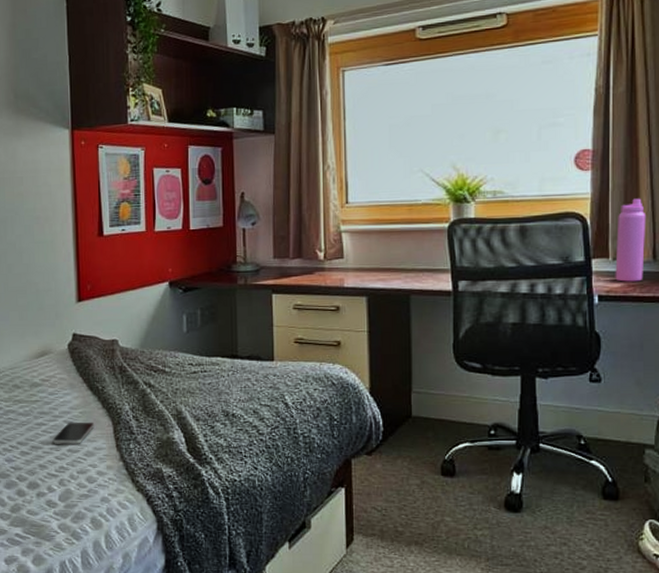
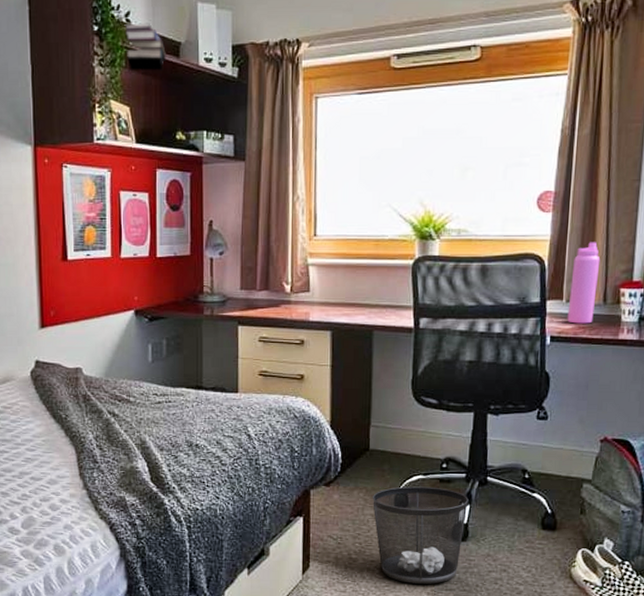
mobile phone: present [52,422,95,444] -> none [15,450,58,472]
books: none [155,11,197,56] -> present [124,23,167,71]
waste bin: none [416,454,521,559] -> present [372,486,469,584]

